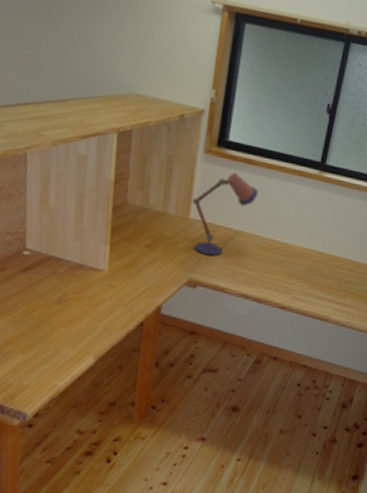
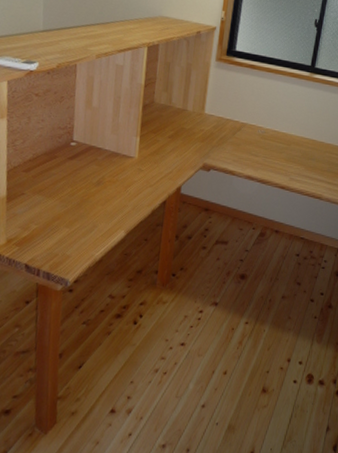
desk lamp: present [192,173,259,256] -> none [206,76,260,144]

